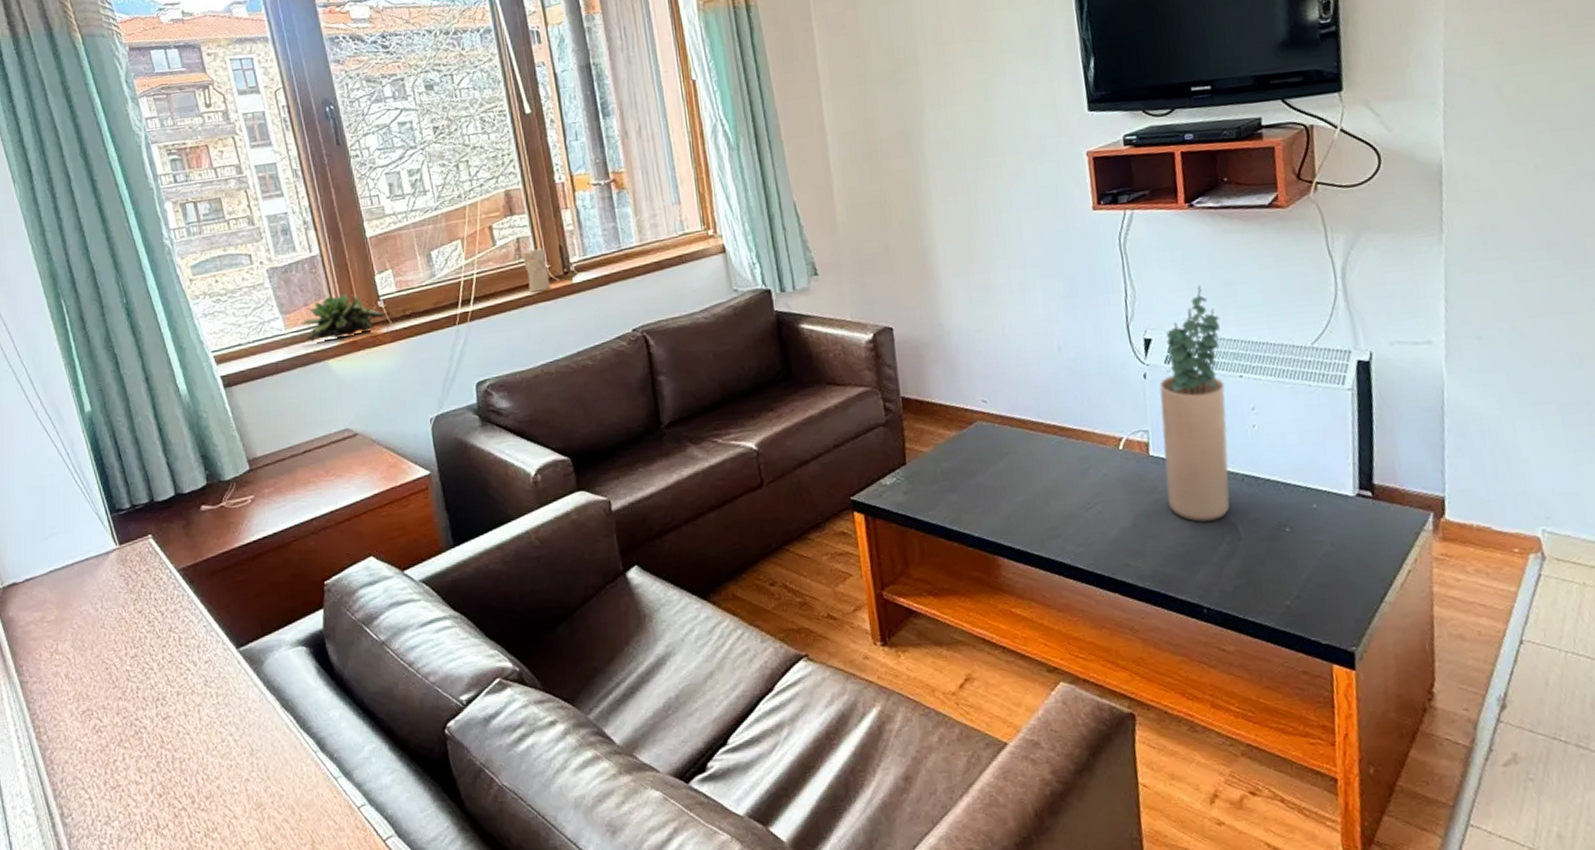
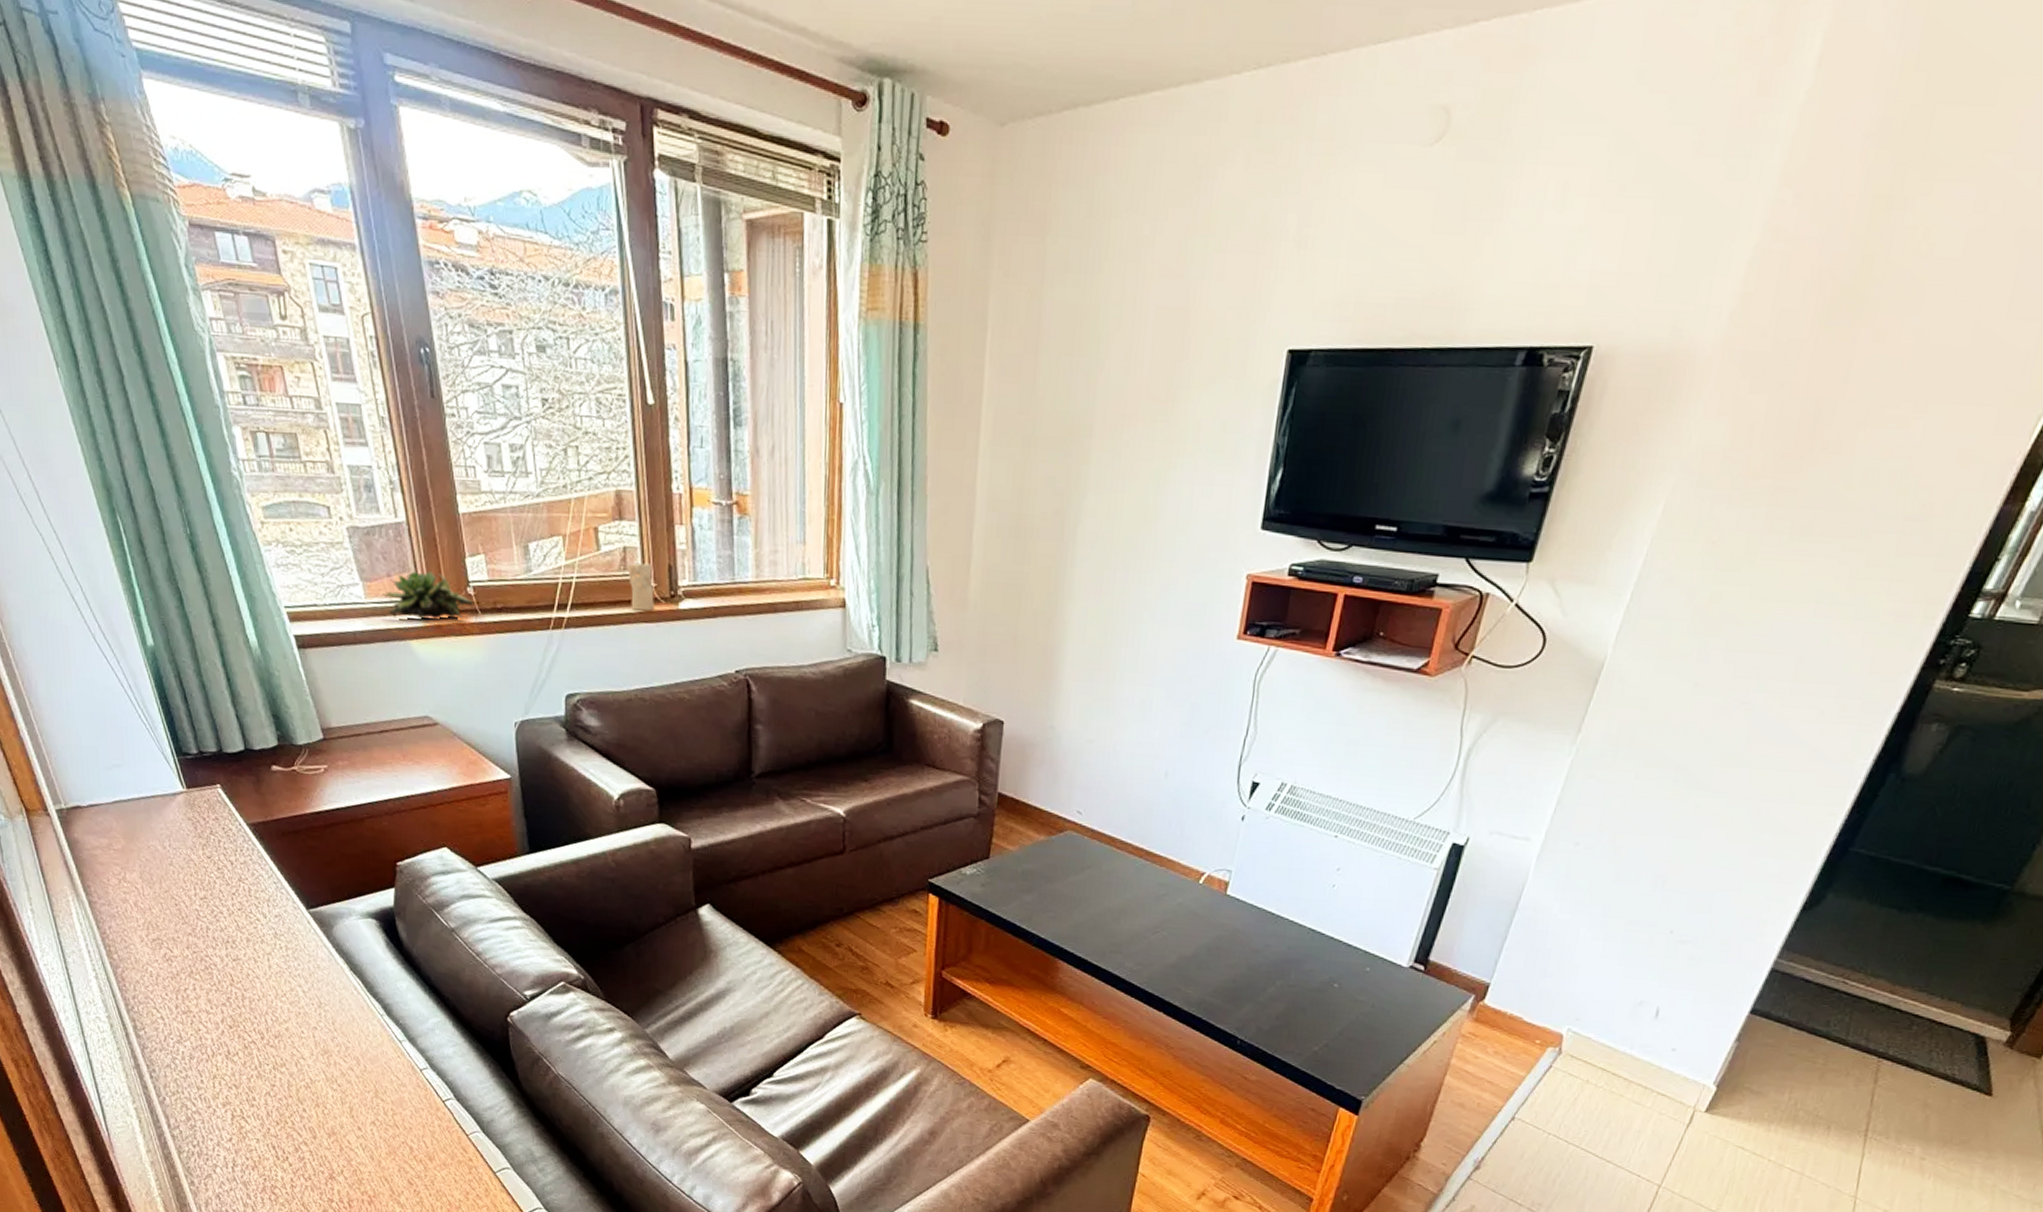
vase: present [1159,285,1230,522] -> none [1231,738,1333,965]

